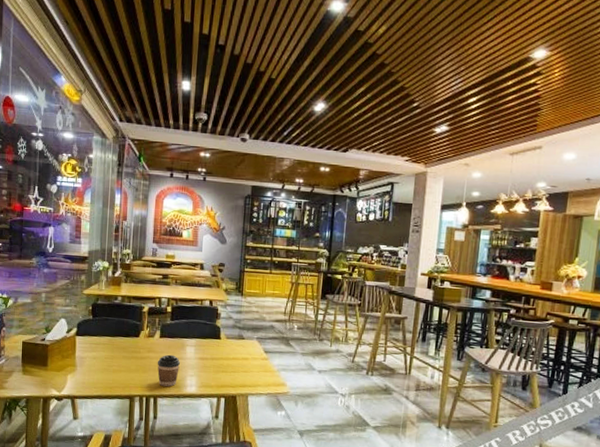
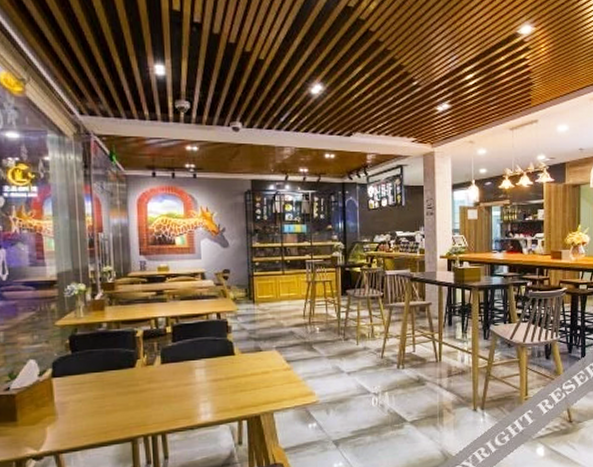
coffee cup: present [157,354,181,387] -> none [161,381,190,419]

